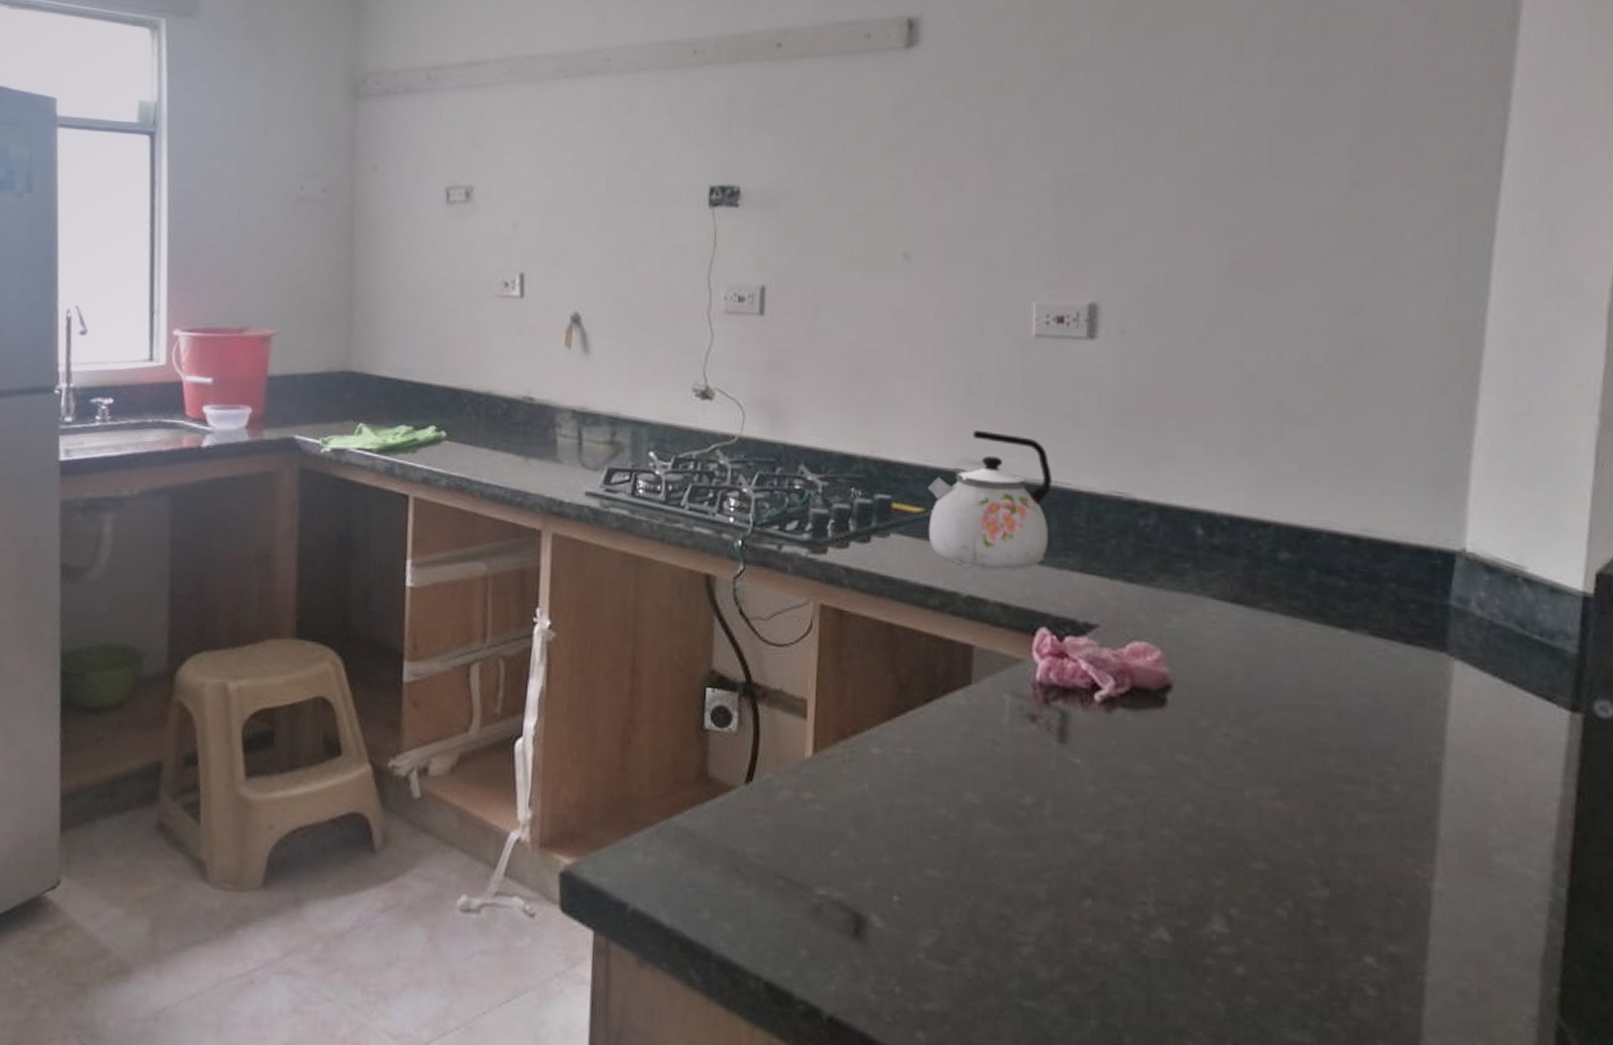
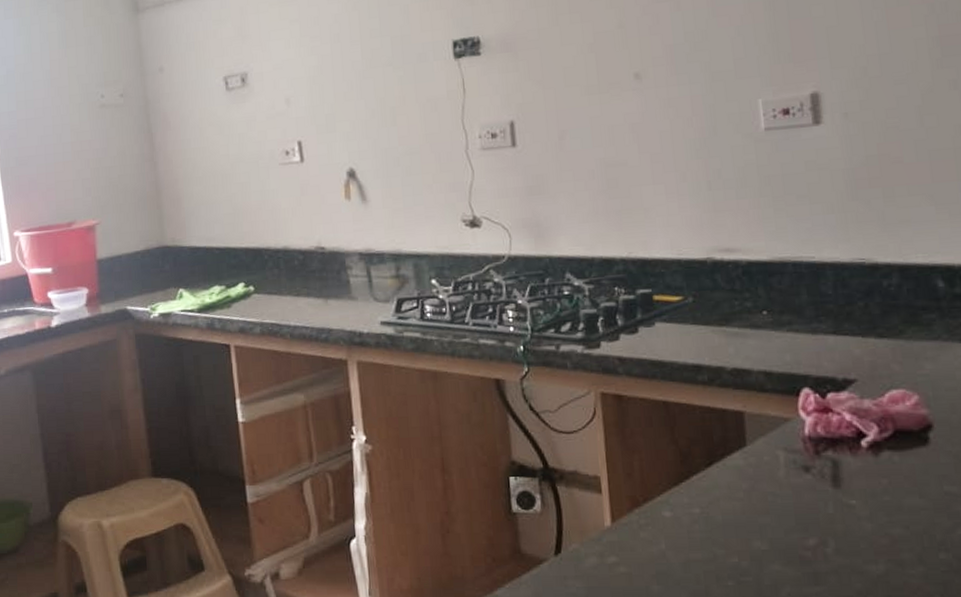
kettle: present [928,429,1052,571] -> none [684,220,801,343]

